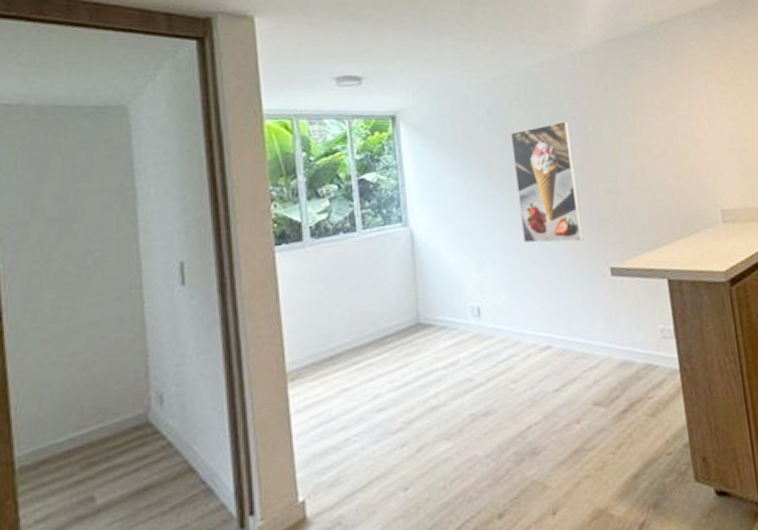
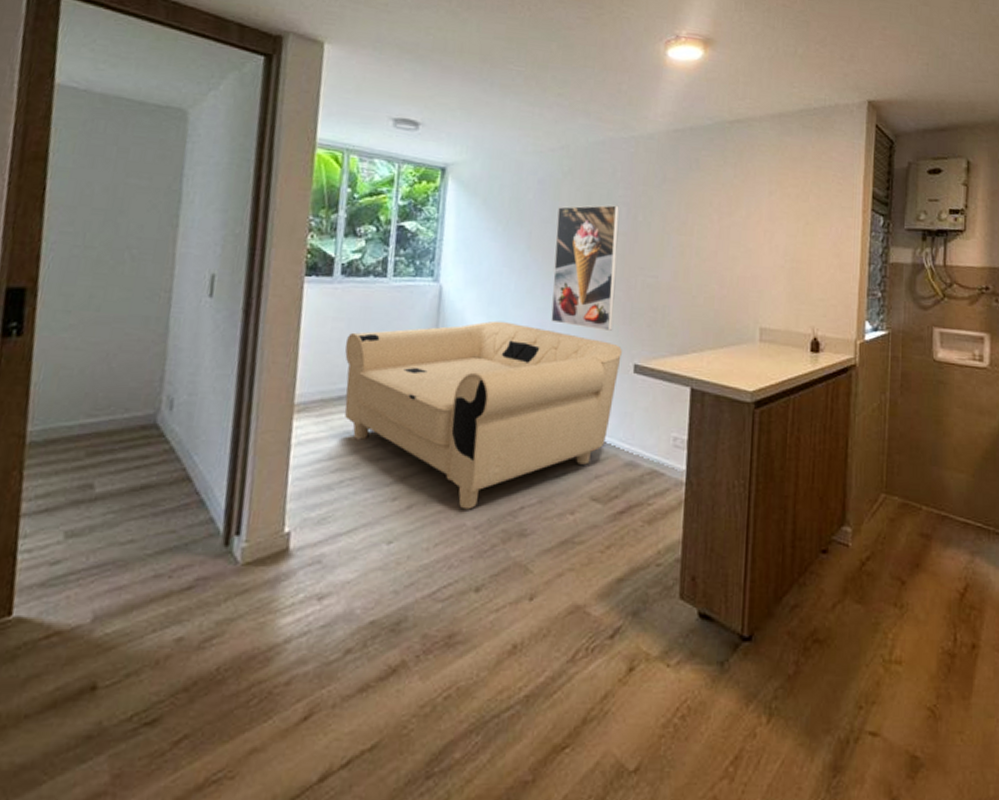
sofa: none [326,250,598,441] -> present [344,320,622,510]

